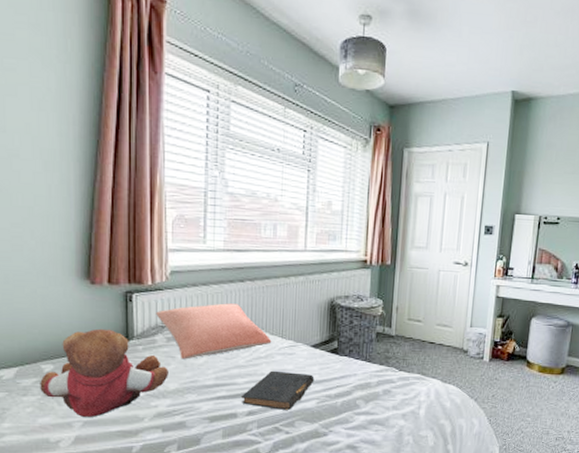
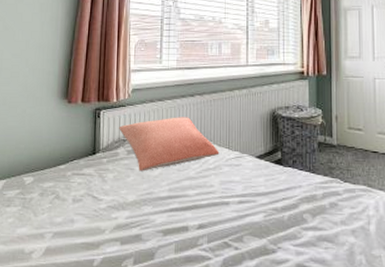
teddy bear: present [40,328,168,417] -> none [21,143,128,228]
book: present [240,370,315,410] -> none [191,182,261,224]

